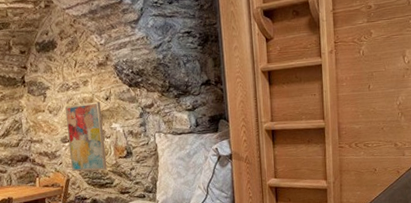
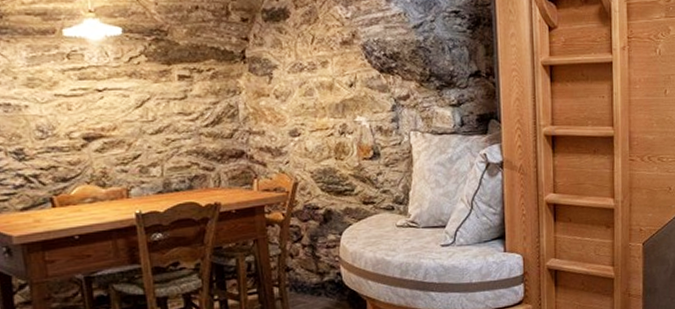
wall art: present [64,101,108,172] -> none [296,88,348,174]

